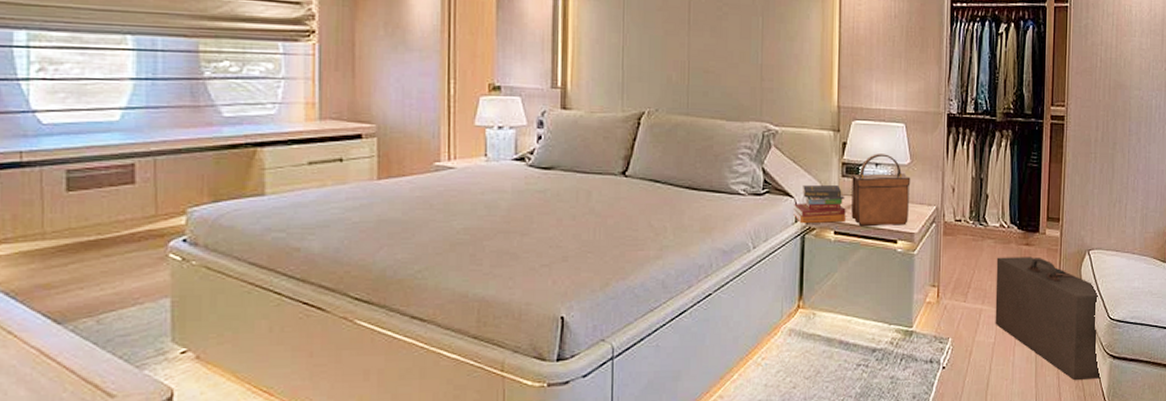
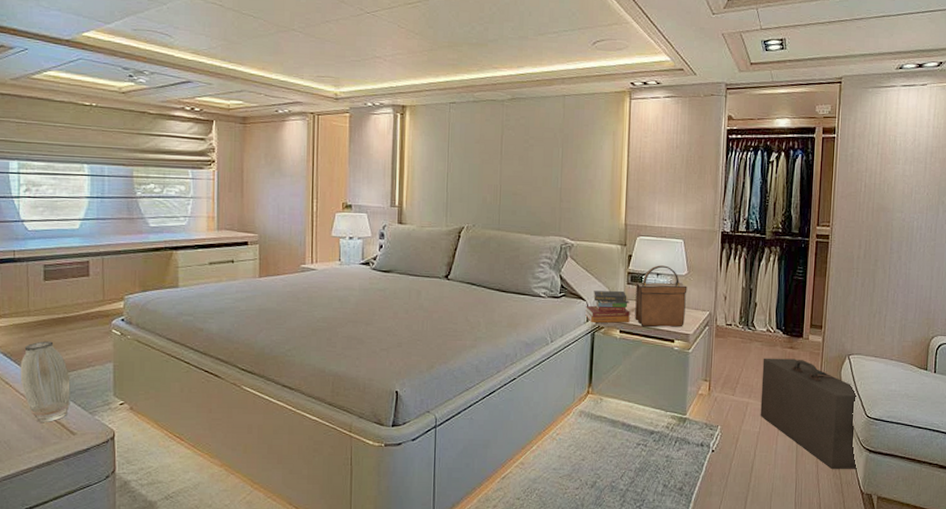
vase: none [29,273,107,383] -> present [20,341,70,422]

